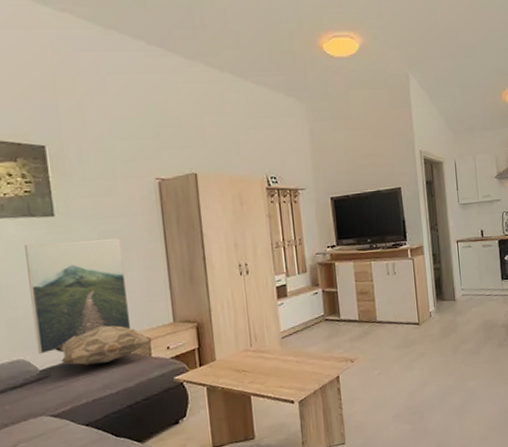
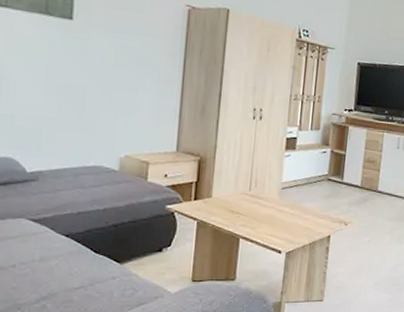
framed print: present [25,237,131,355] -> none [28,41,138,157]
decorative pillow: present [55,325,152,366] -> none [47,140,151,178]

